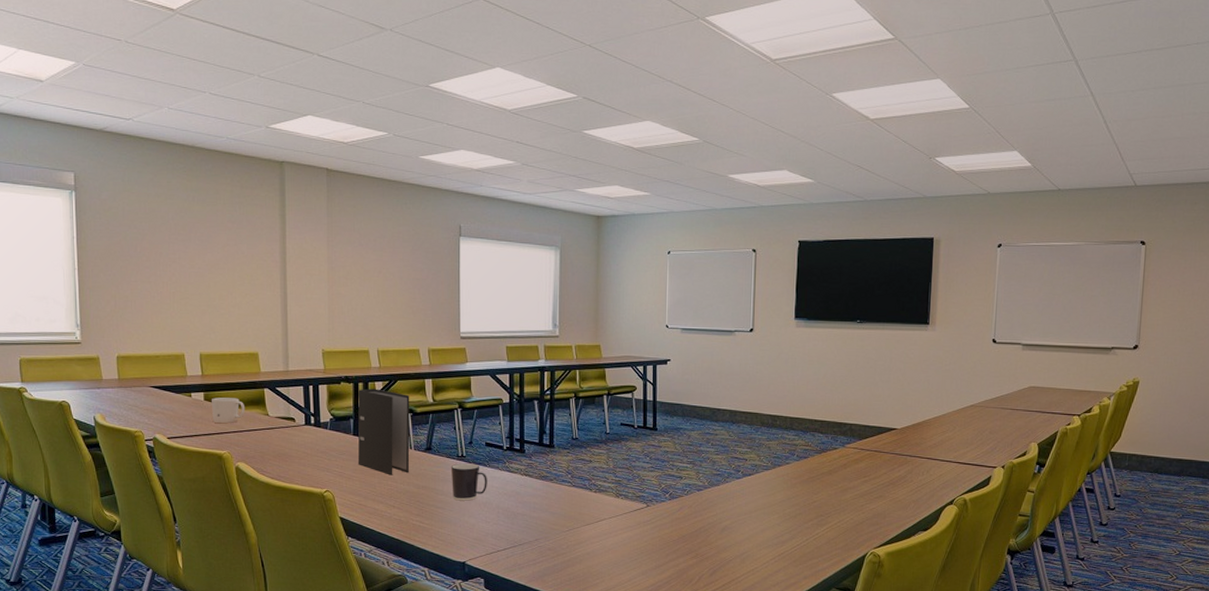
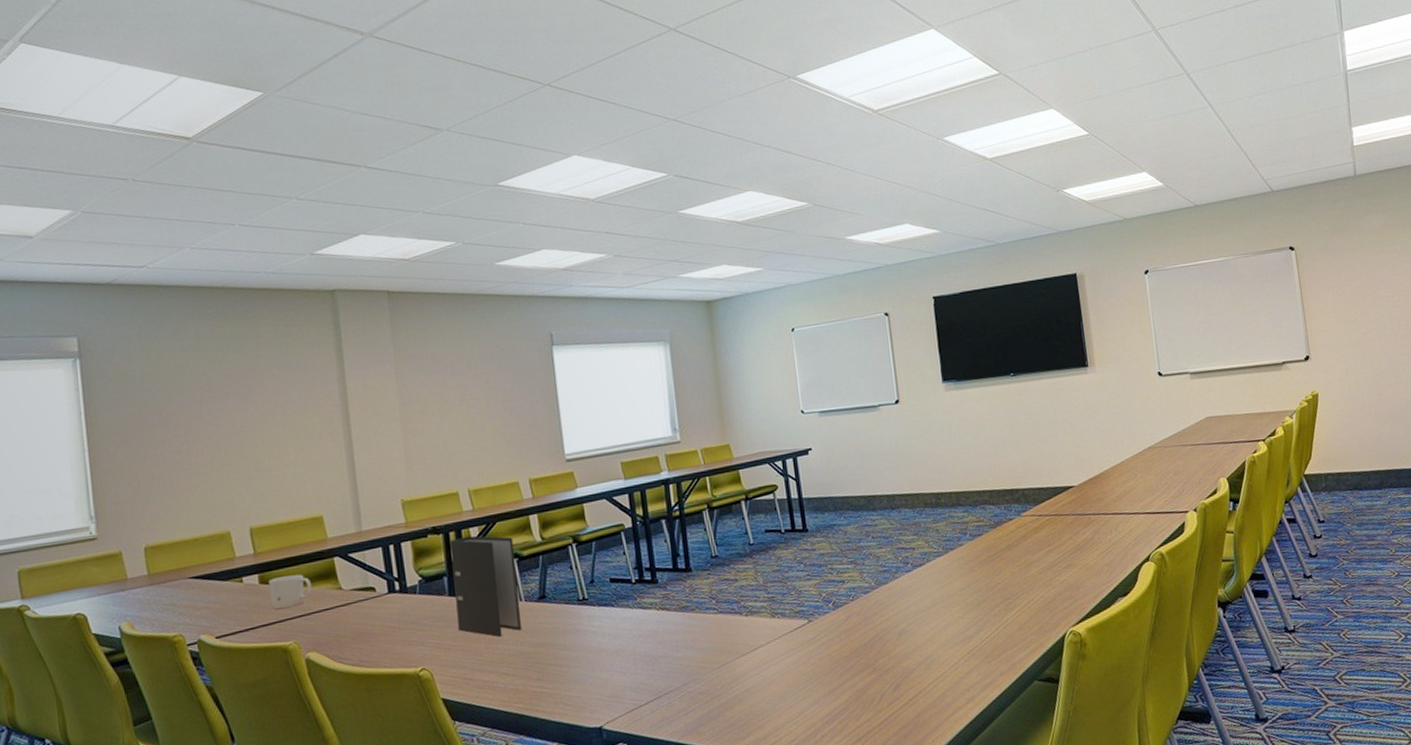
mug: present [450,463,487,501] -> none [571,605,618,654]

